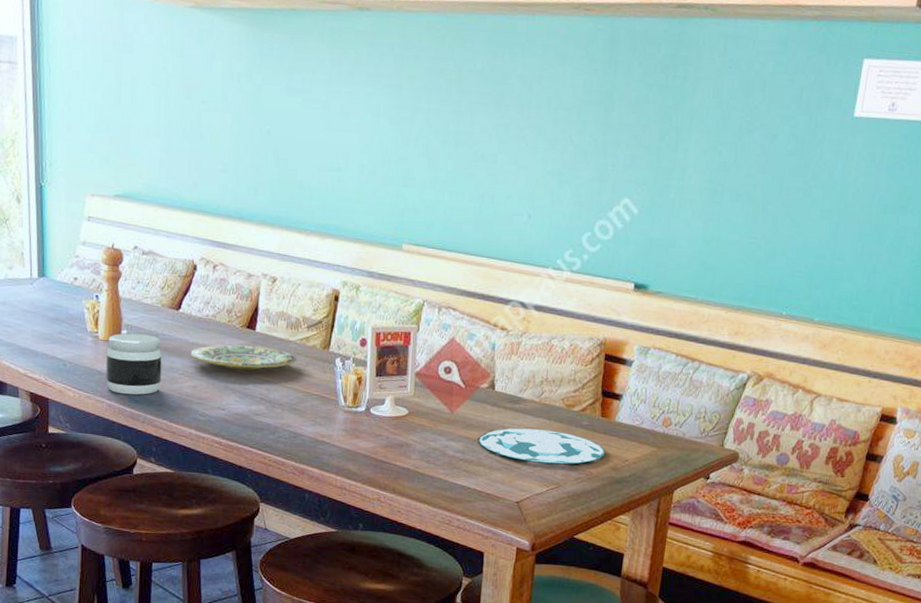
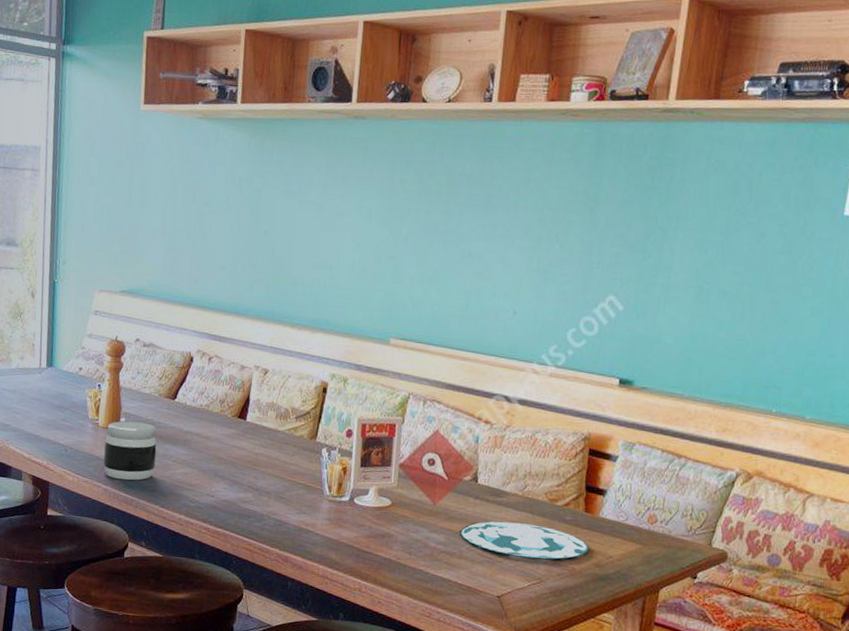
plate: present [190,344,297,371] -> none [183,433,285,459]

